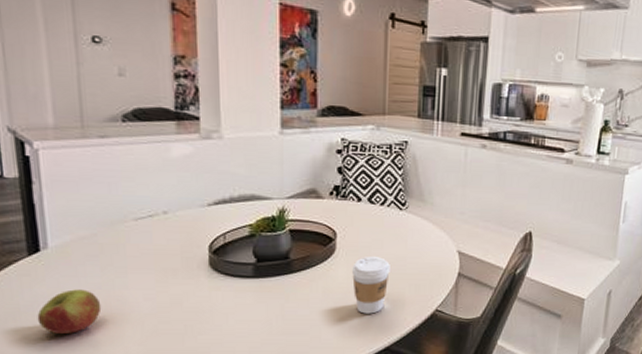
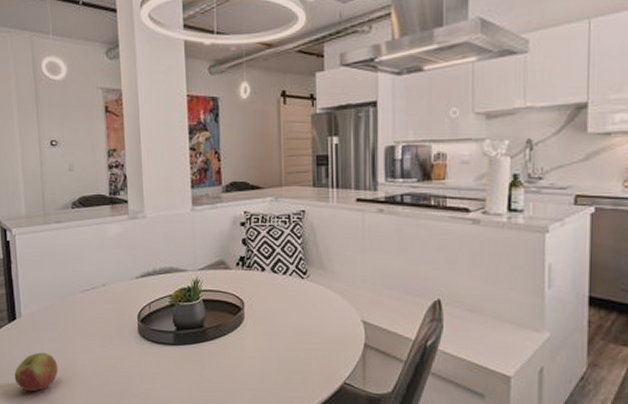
coffee cup: present [352,256,390,314] -> none [260,325,296,384]

